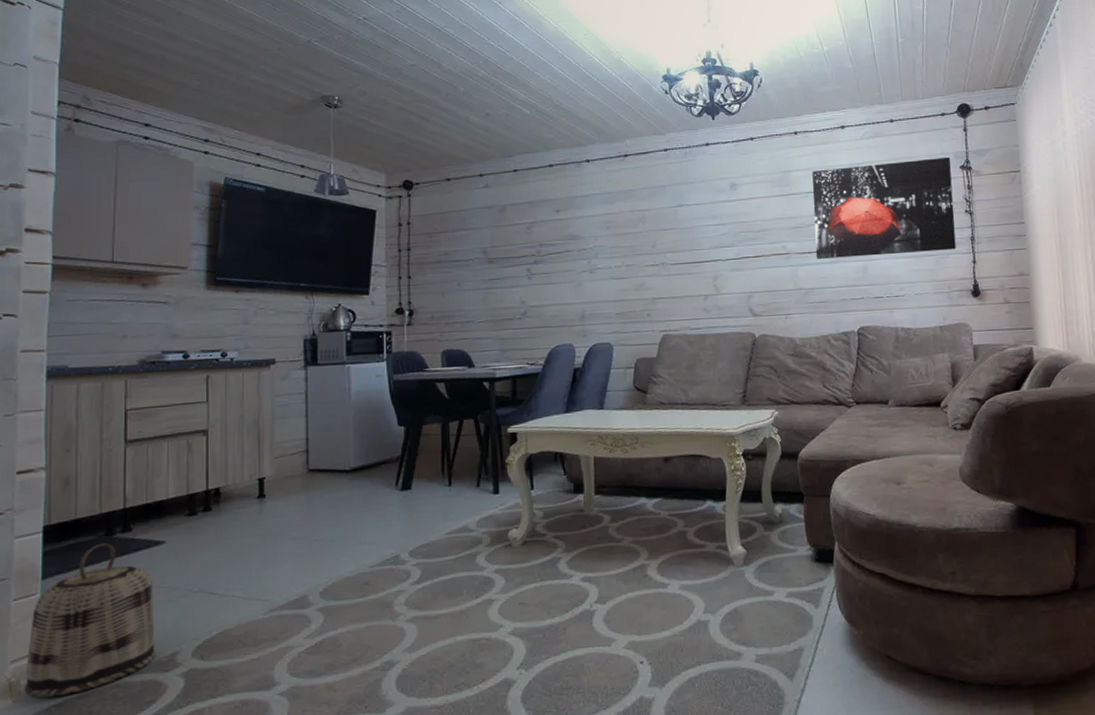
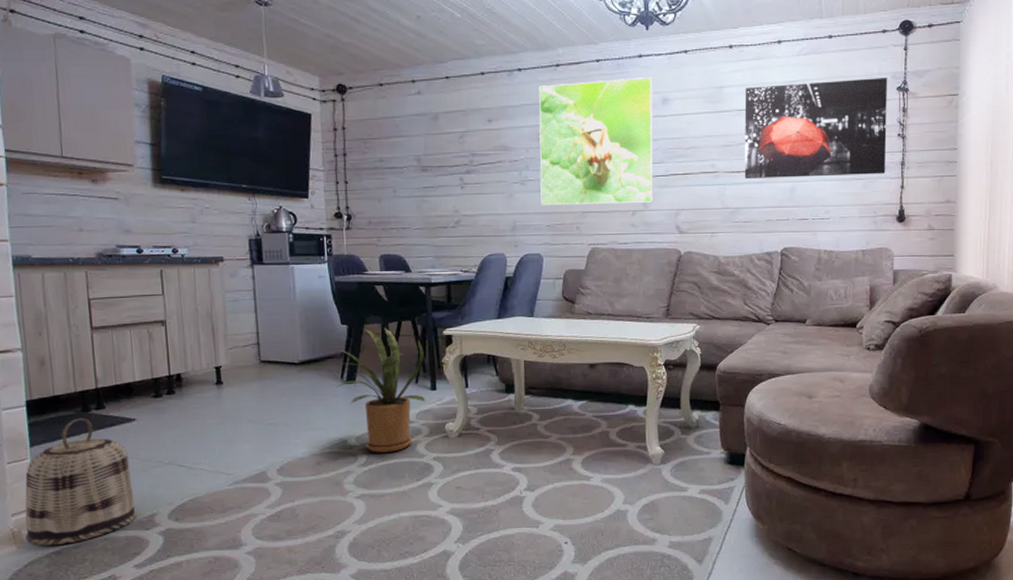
house plant: none [390,427,487,568] -> present [336,327,425,453]
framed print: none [607,164,725,294] -> present [539,77,654,206]

